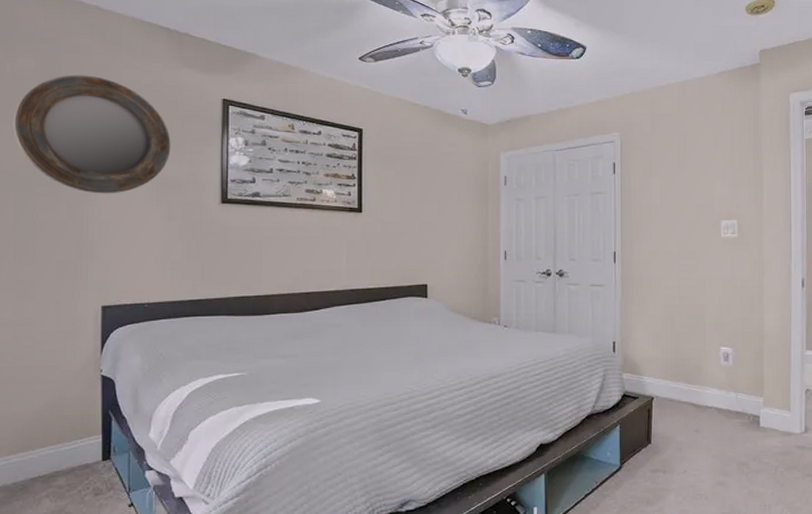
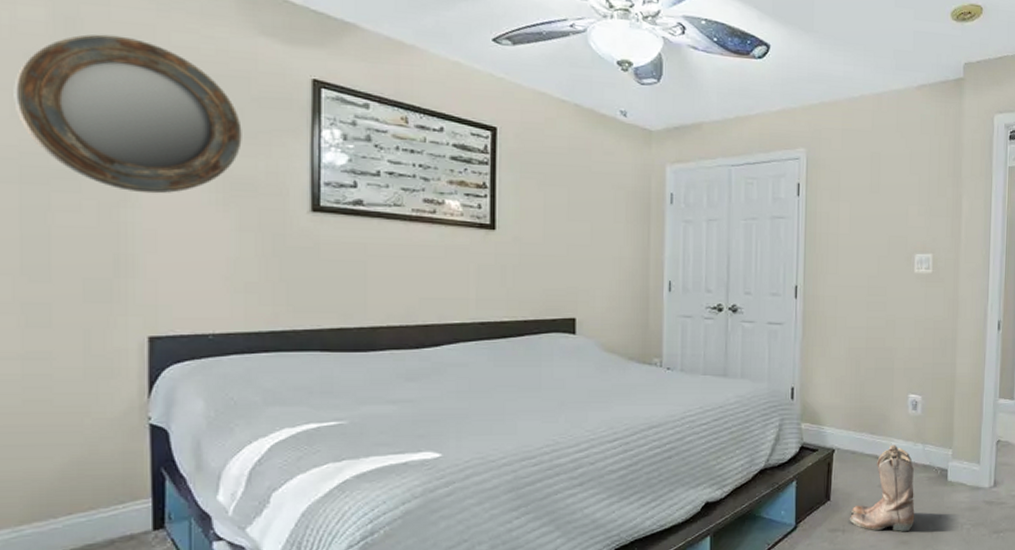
boots: none [669,393,730,473] -> present [849,444,915,531]

